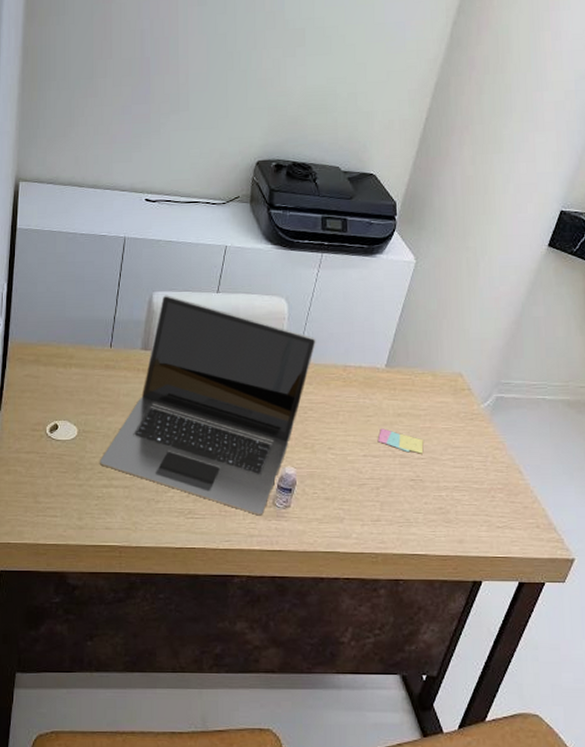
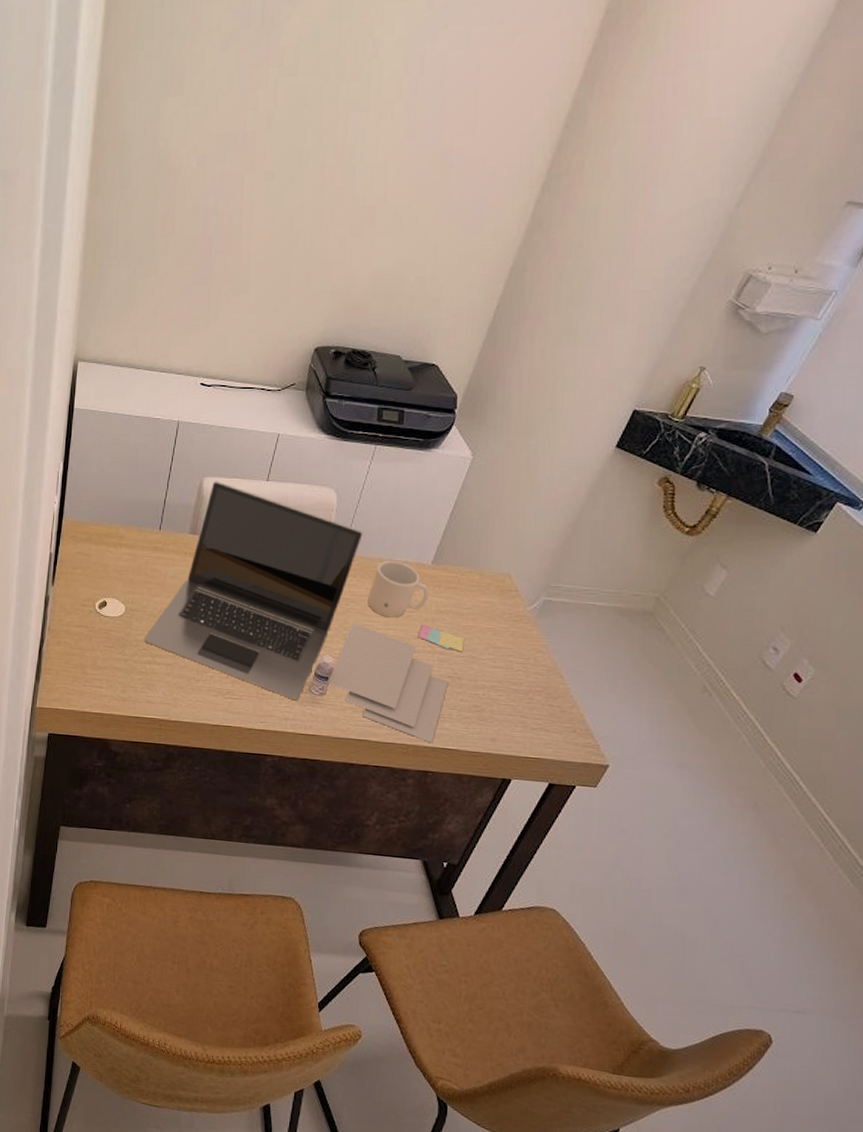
papers: none [291,432,412,550] -> present [328,624,449,743]
mug: none [325,365,385,424] -> present [368,560,429,618]

